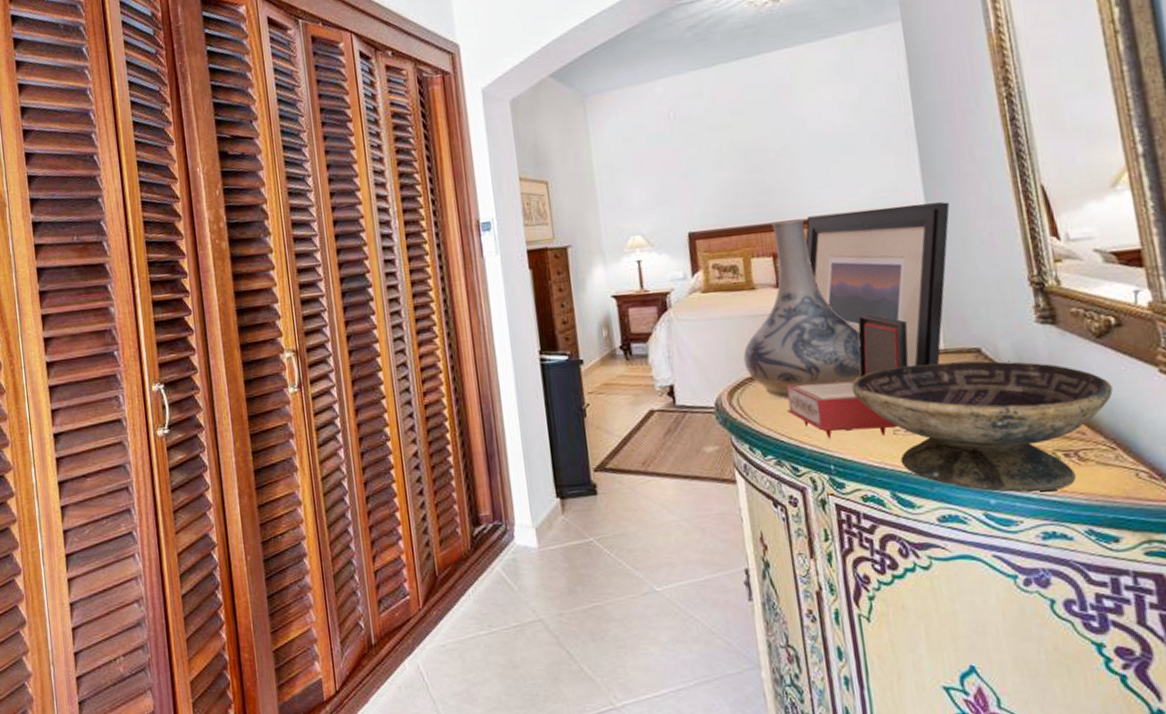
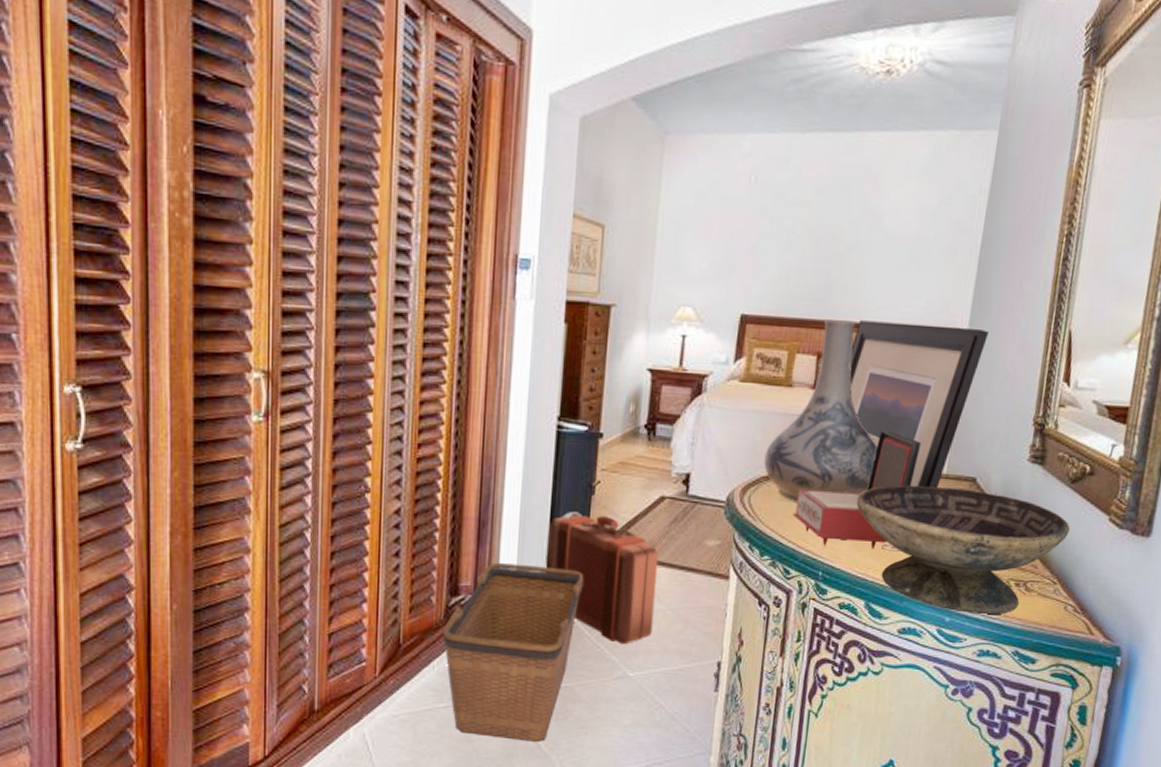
bicycle basket: none [472,490,594,665] -> present [442,563,584,742]
suitcase: none [550,435,671,559] -> present [546,512,659,645]

